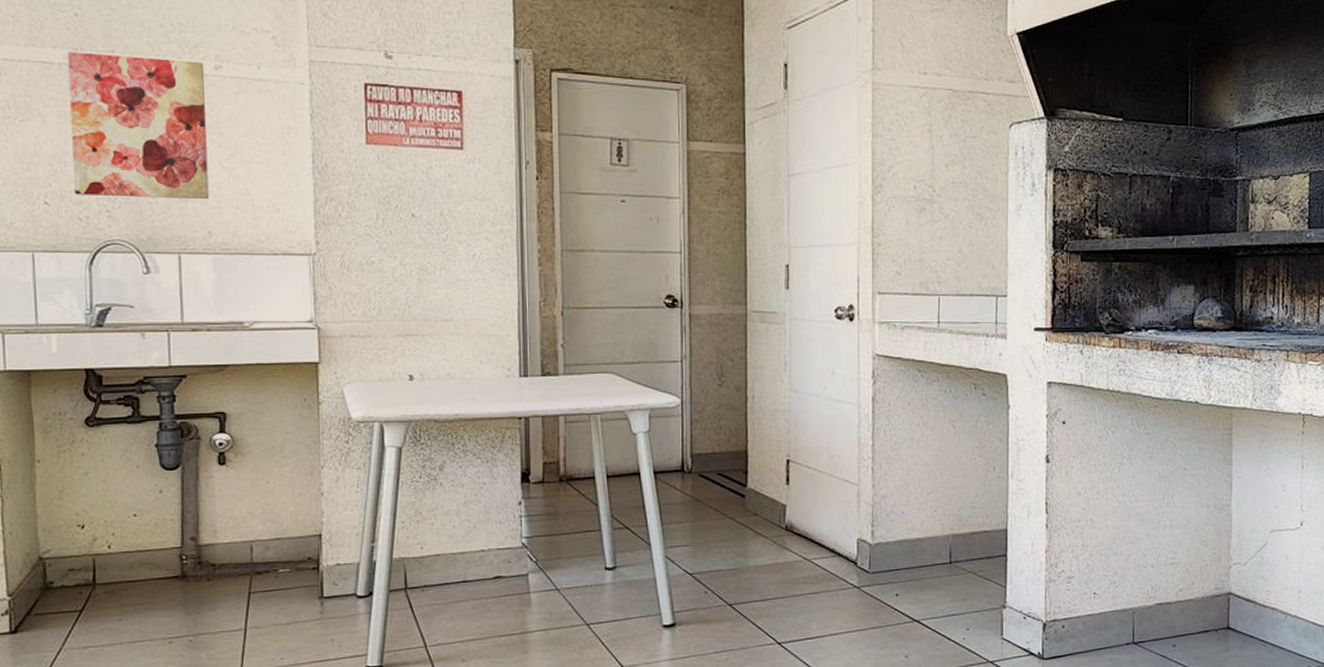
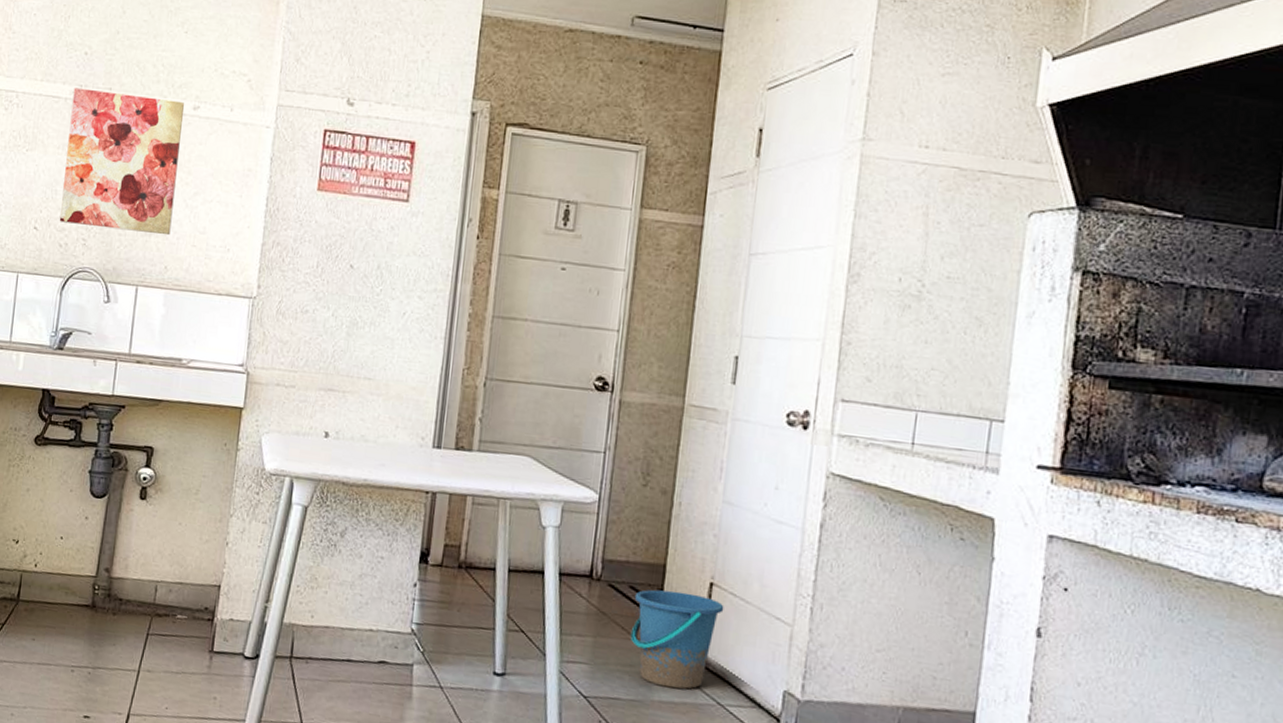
bucket: none [723,471,801,553] -> present [630,589,724,689]

